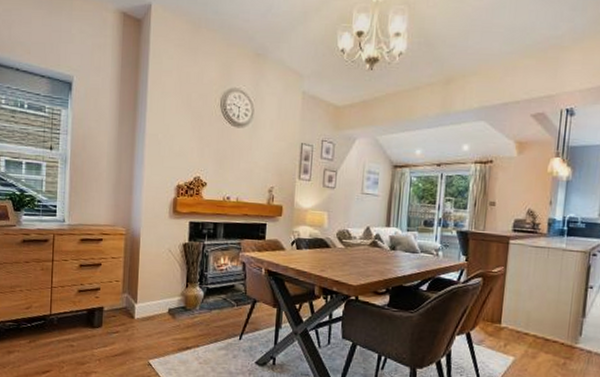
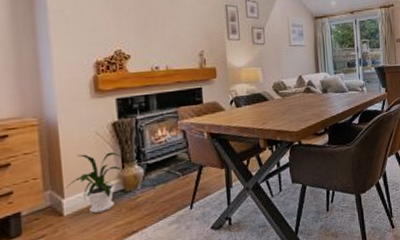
house plant: none [139,267,188,323] -> present [65,152,123,213]

